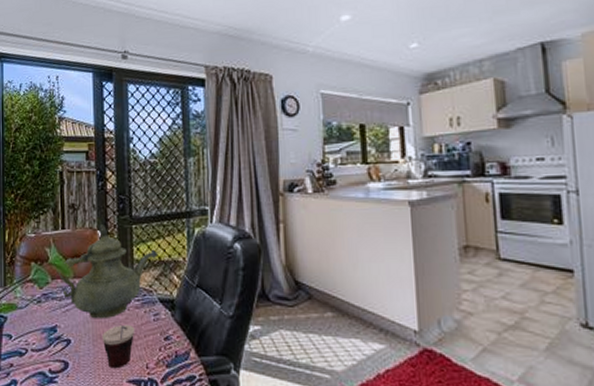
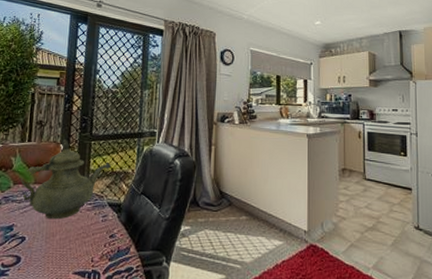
cup: present [101,324,136,369] -> none [54,224,85,262]

